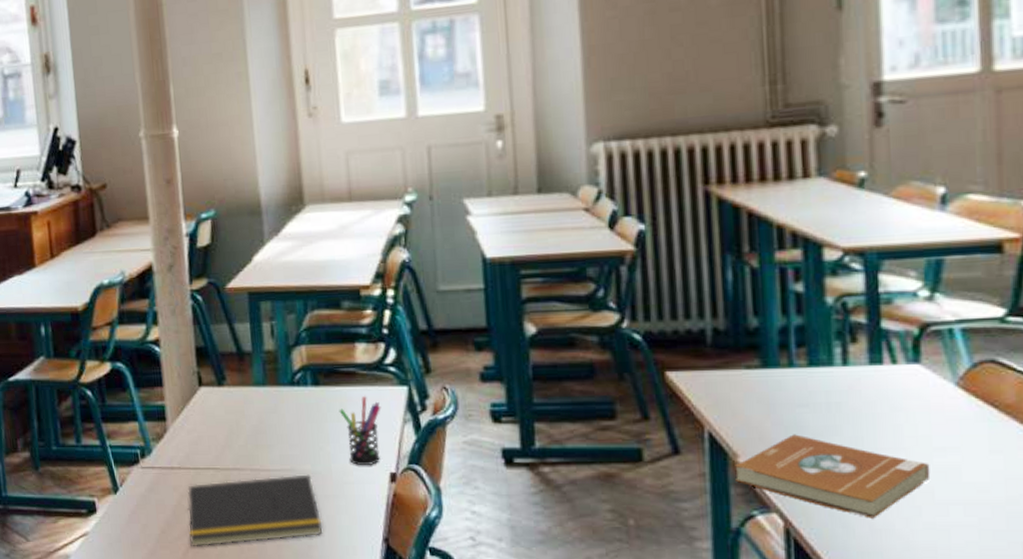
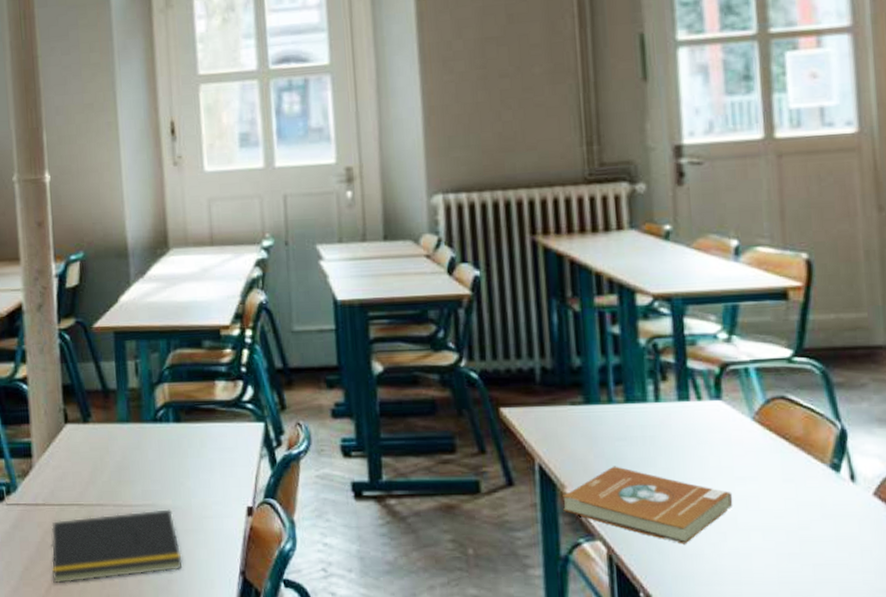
pen holder: present [339,396,381,466] -> none [199,432,239,501]

